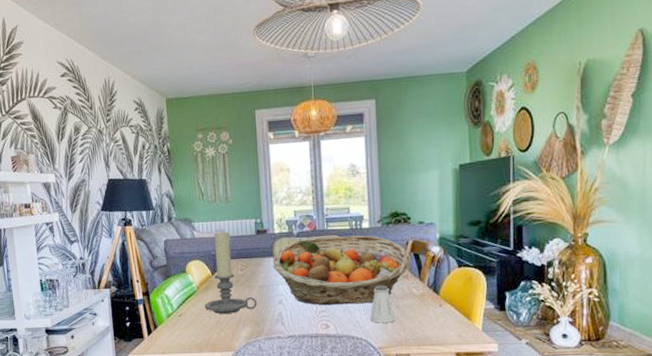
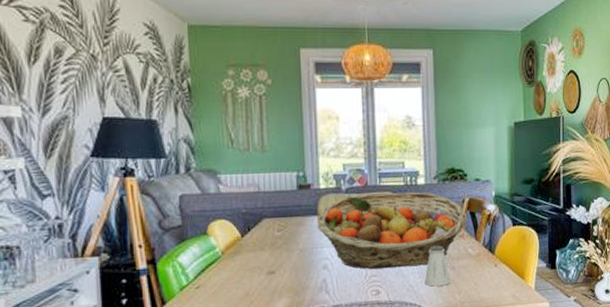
candle holder: present [204,231,257,314] -> none [230,185,297,284]

